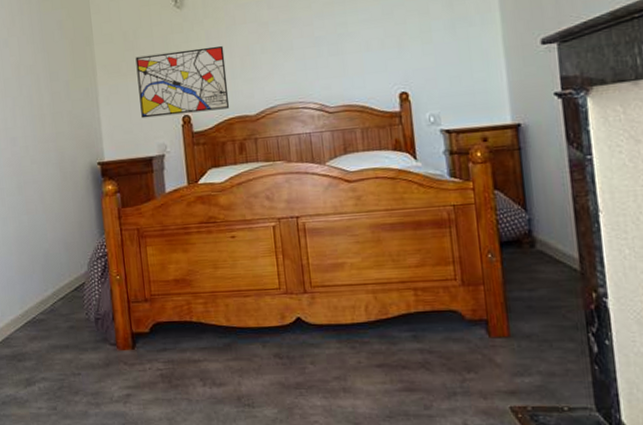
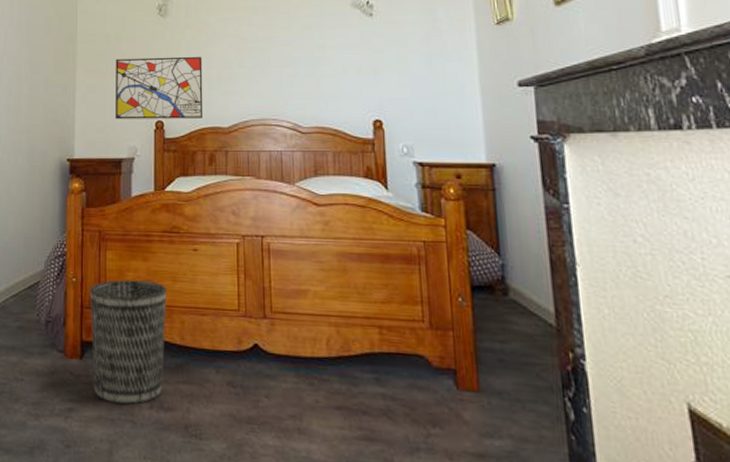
wastebasket: none [134,271,213,386] -> present [90,279,167,405]

